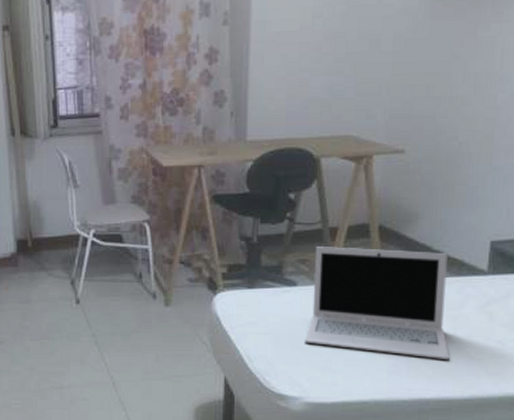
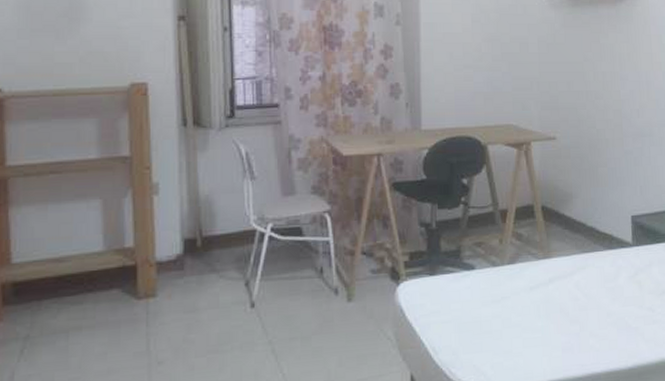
laptop: present [304,247,450,359] -> none [486,228,612,332]

